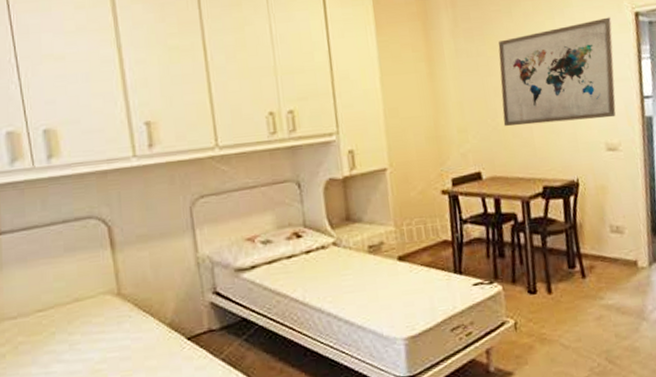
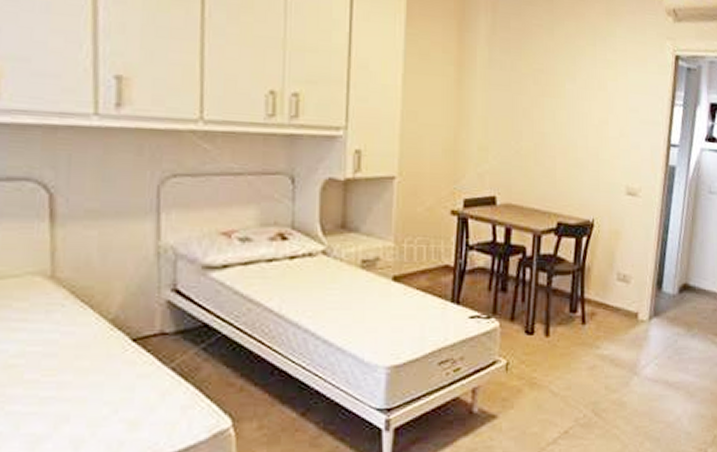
wall art: present [498,17,616,126] -> none [527,55,652,161]

